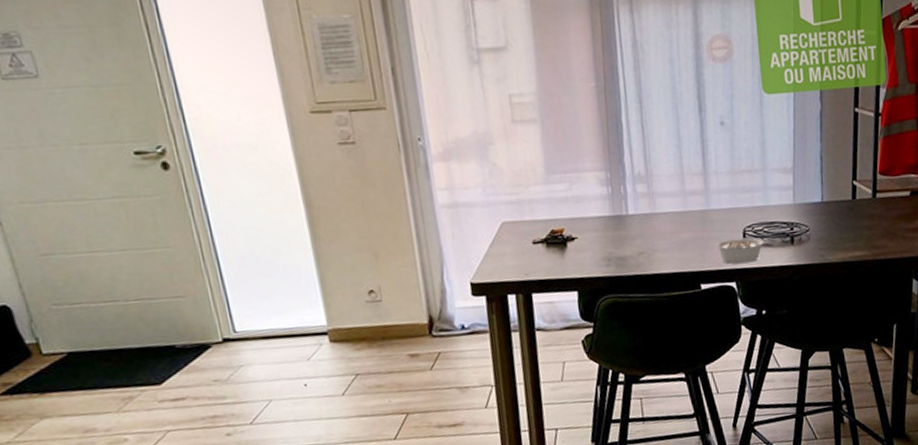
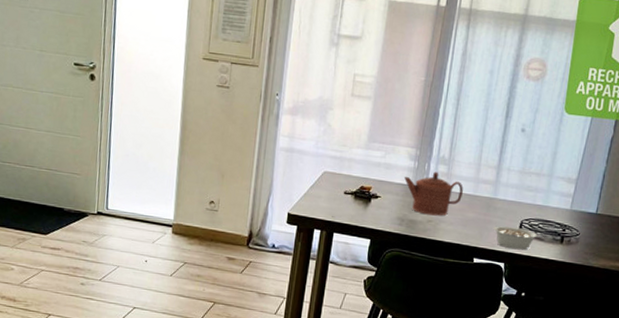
teapot: none [599,193,672,247] -> present [403,171,463,216]

